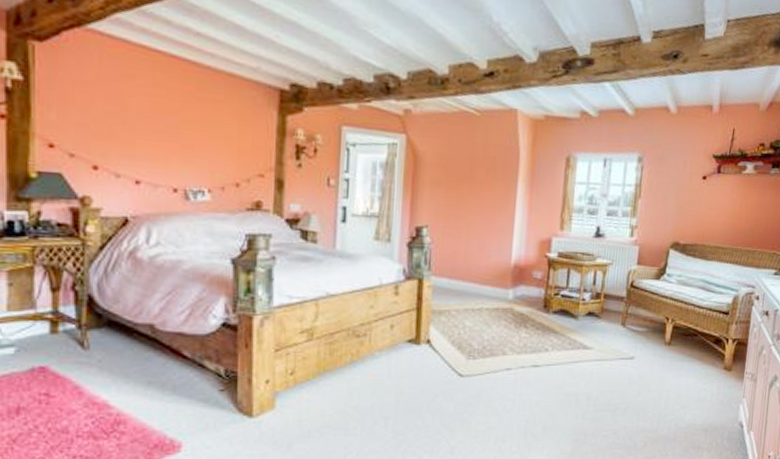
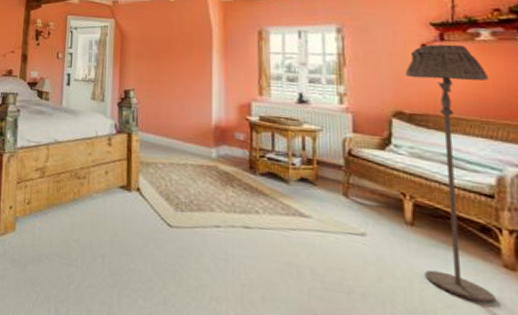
floor lamp: none [671,176,745,399] -> present [404,44,495,304]

